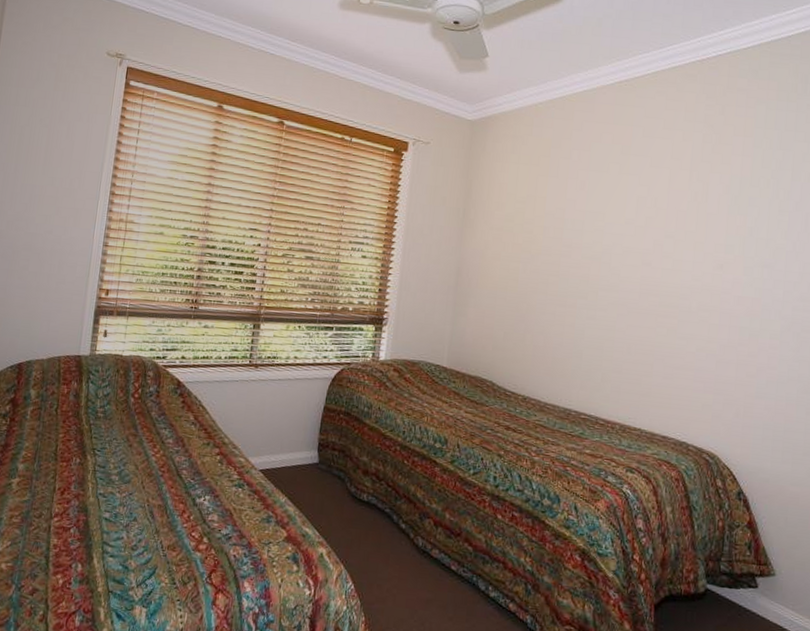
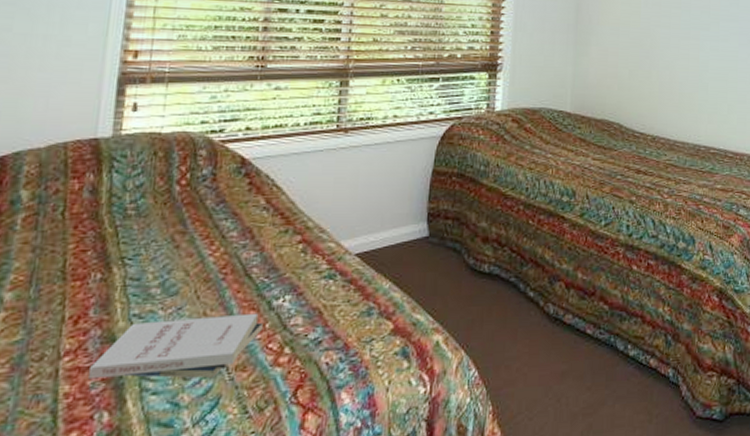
books: none [69,500,189,552] -> present [88,313,263,380]

